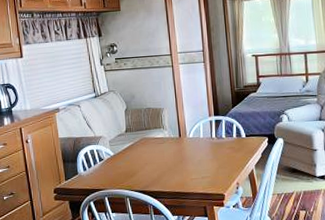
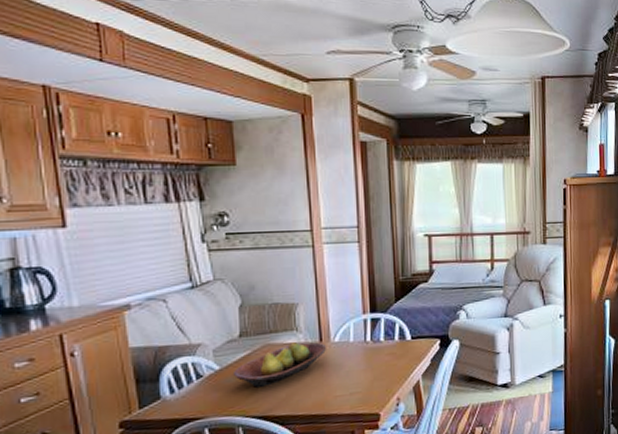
fruit bowl: none [123,137,184,169] -> present [234,342,326,387]

